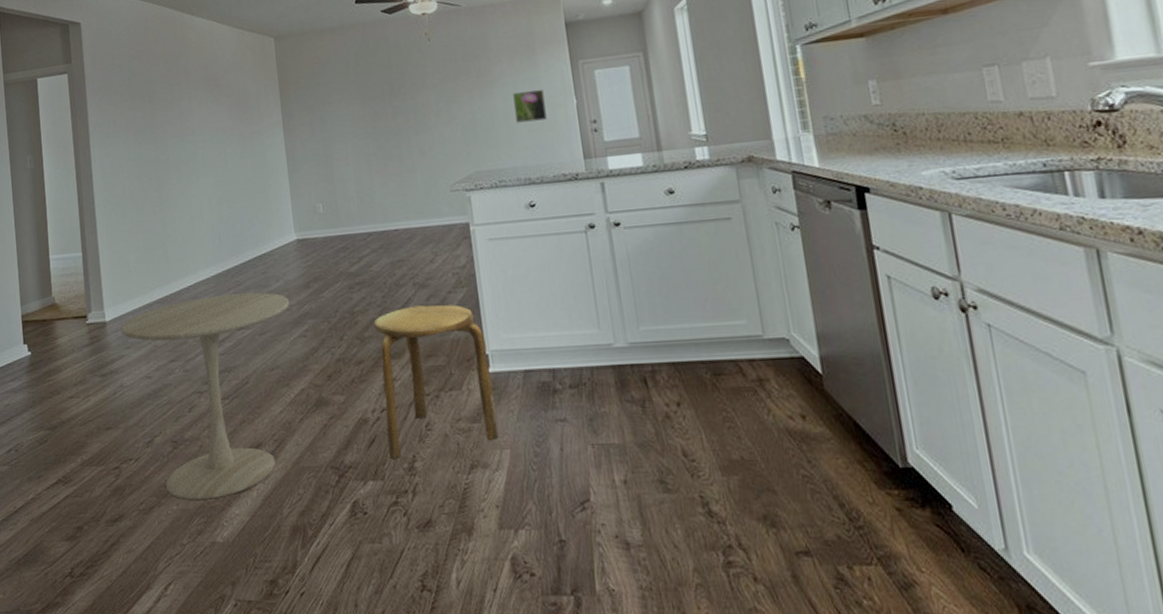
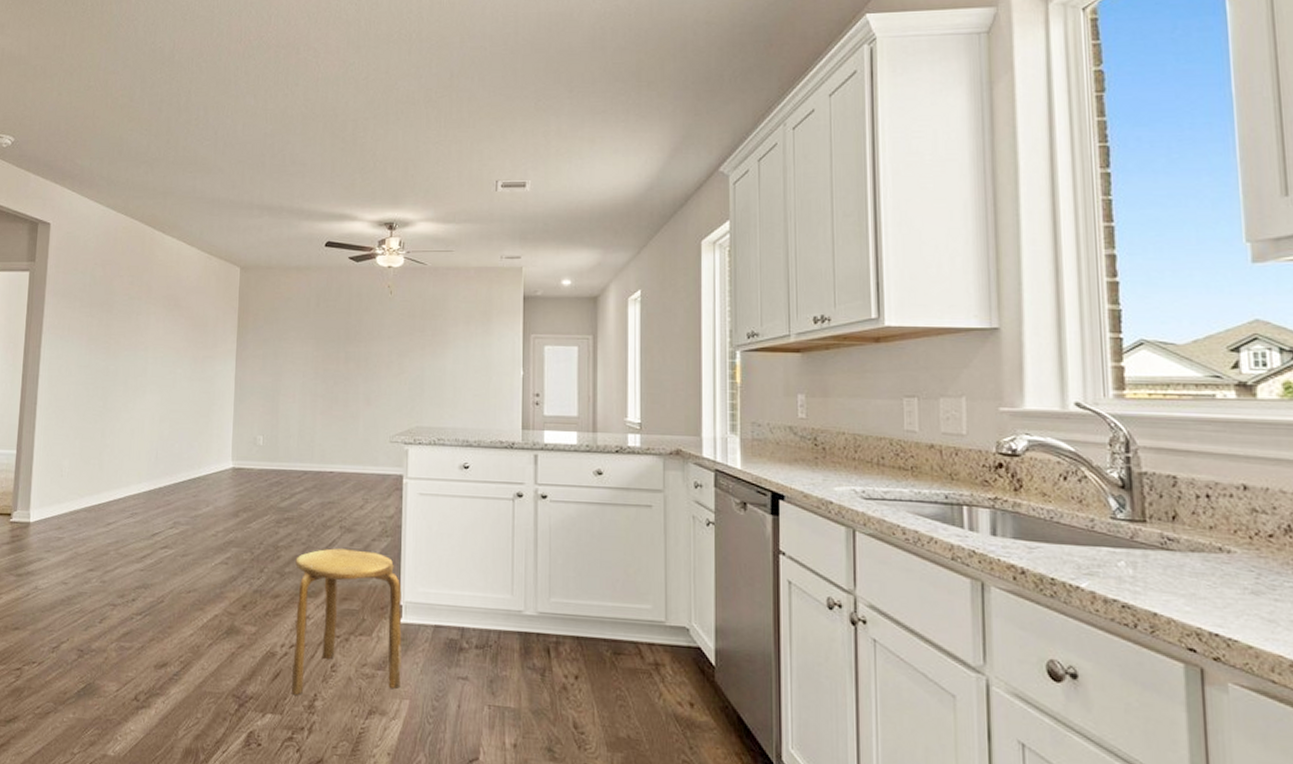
side table: present [120,292,290,500] -> none [43,511,217,712]
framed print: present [513,90,547,123] -> none [463,355,493,386]

